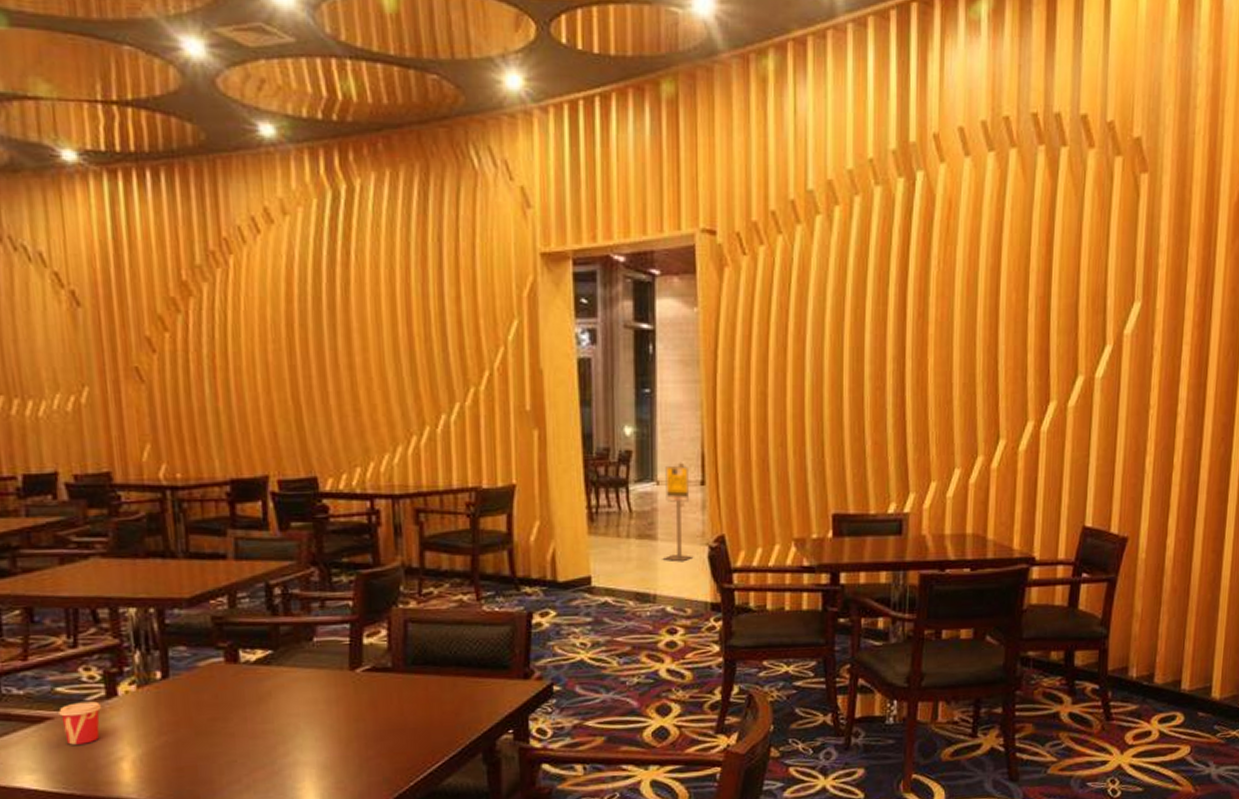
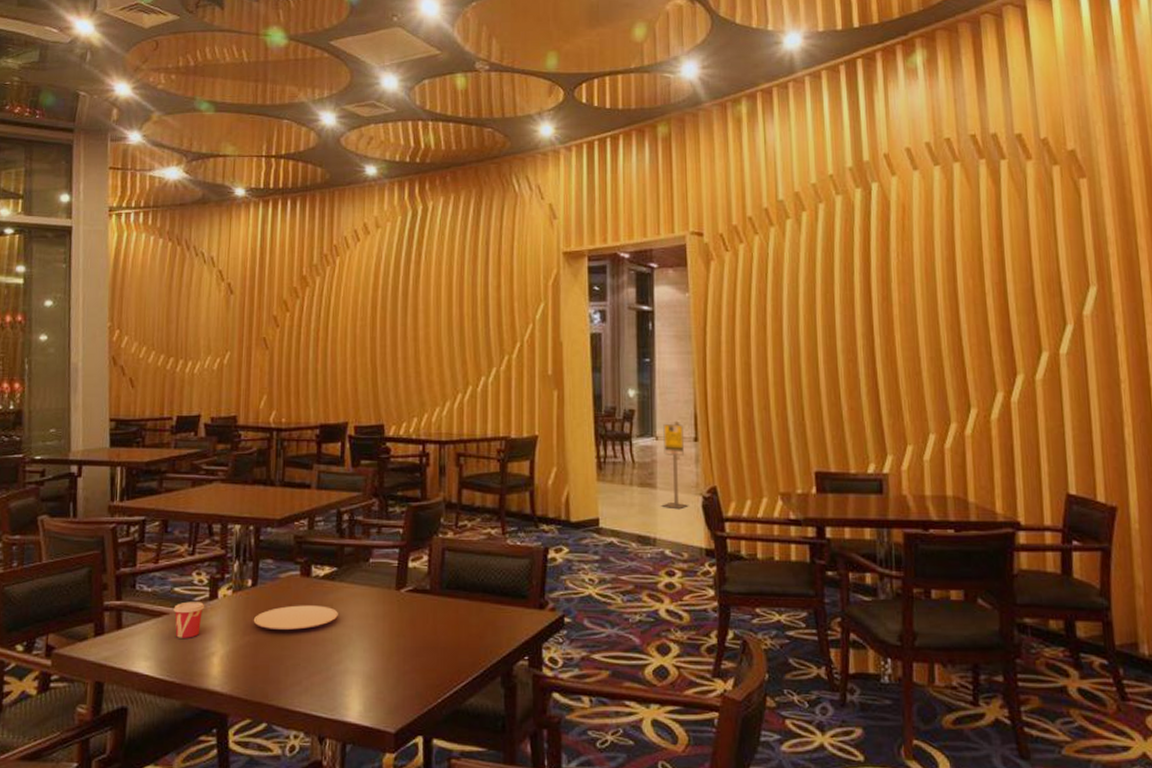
plate: none [169,694,279,726] -> present [253,605,338,631]

